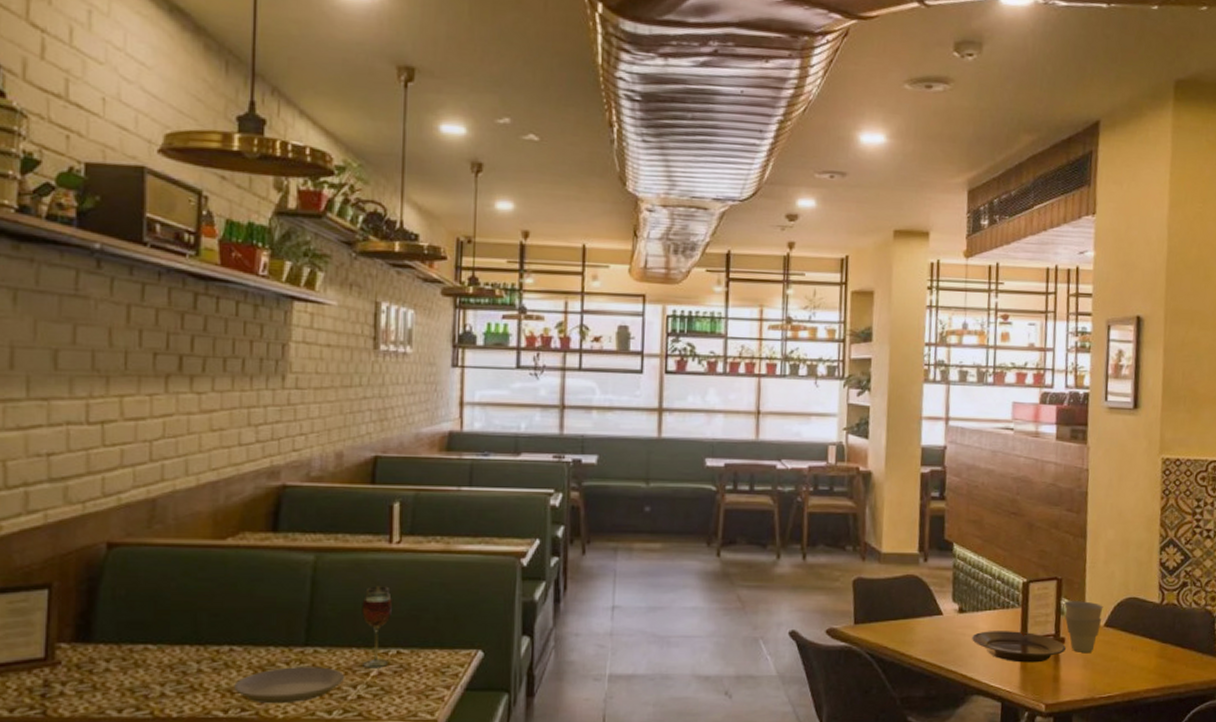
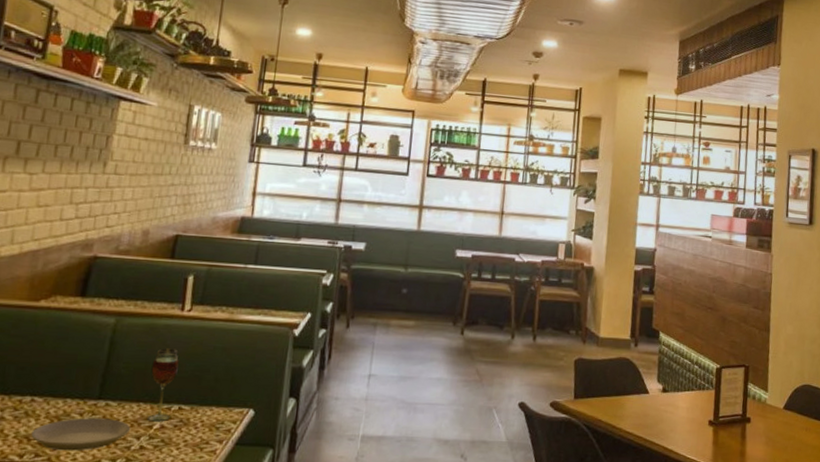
plate: present [972,631,1067,663] -> none [673,409,752,439]
cup: present [1064,601,1104,652] -> none [750,385,783,431]

